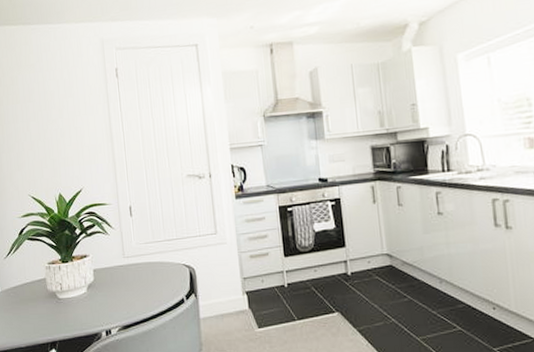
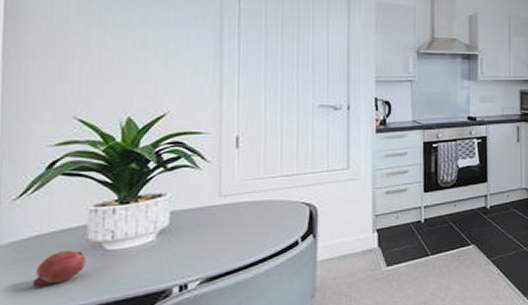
fruit: none [21,297,48,324] -> present [32,249,86,288]

